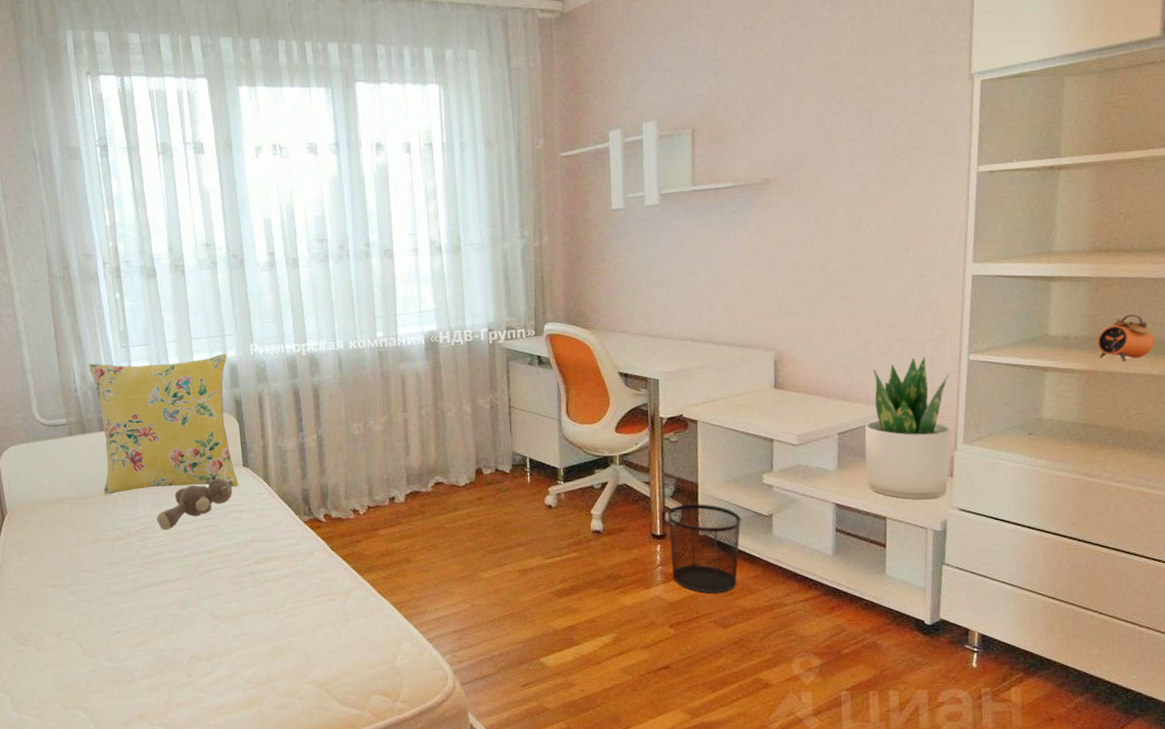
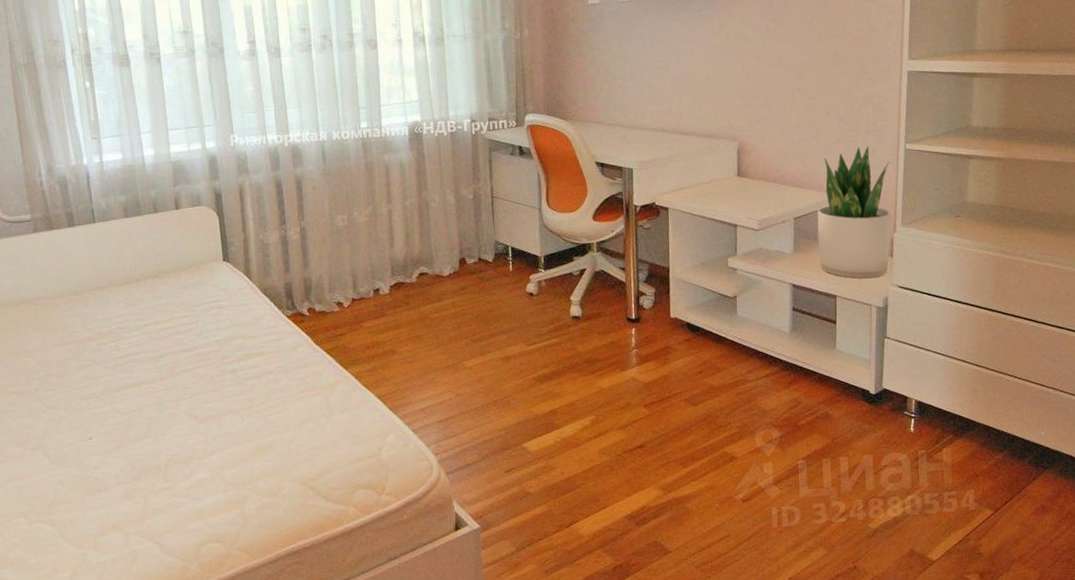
pillow: present [89,354,239,495] -> none [56,145,219,294]
stuffed bear: present [156,475,234,531] -> none [131,271,214,330]
waste bin: present [667,504,741,593] -> none [641,287,709,373]
alarm clock: present [1097,314,1155,361] -> none [1011,107,1057,150]

